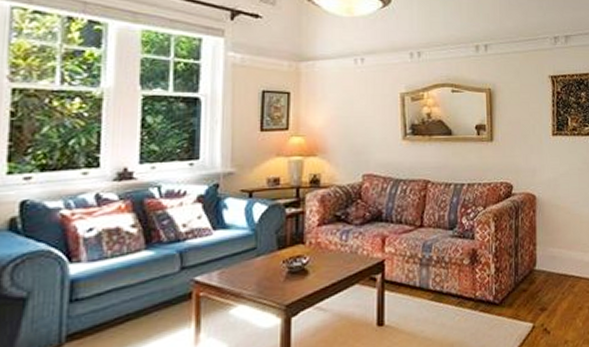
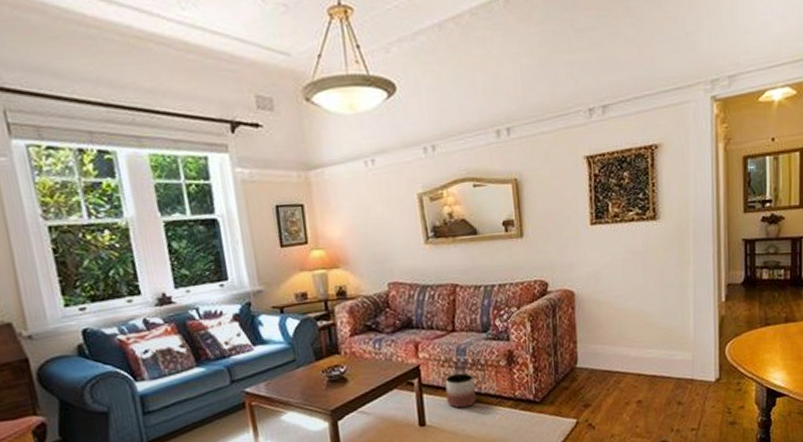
planter: none [408,270,437,308] -> present [445,372,476,408]

